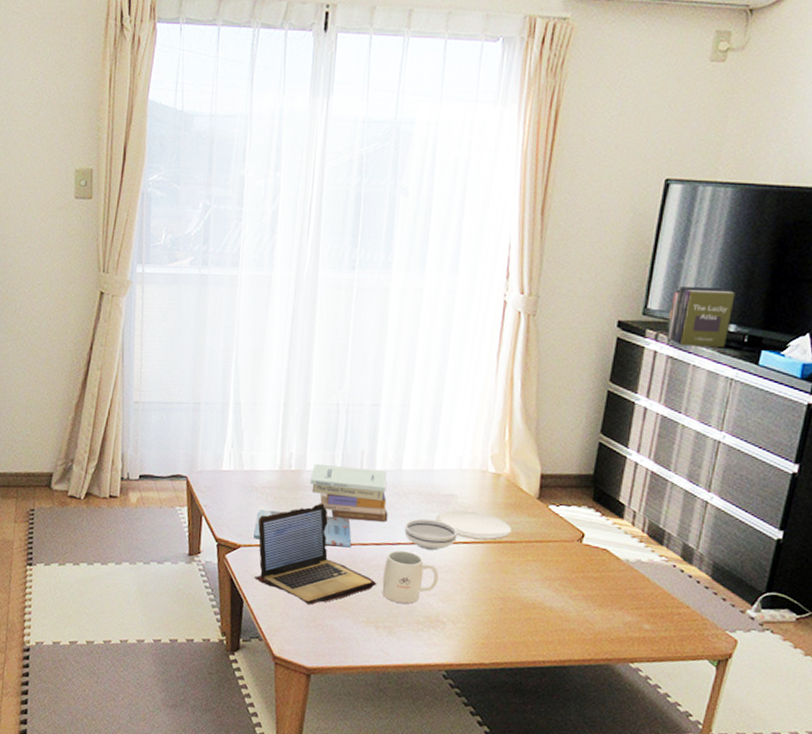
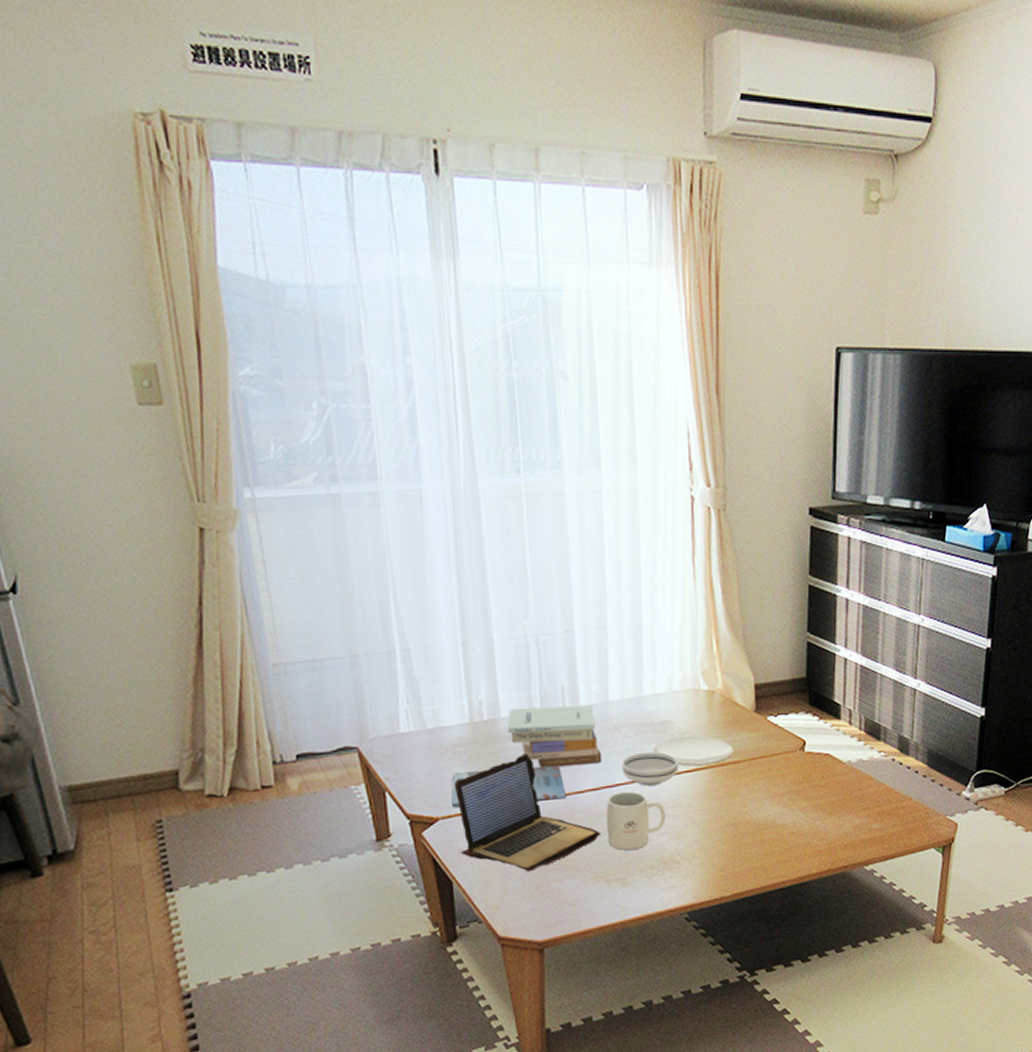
books: present [666,287,736,348] -> none [857,462,916,529]

